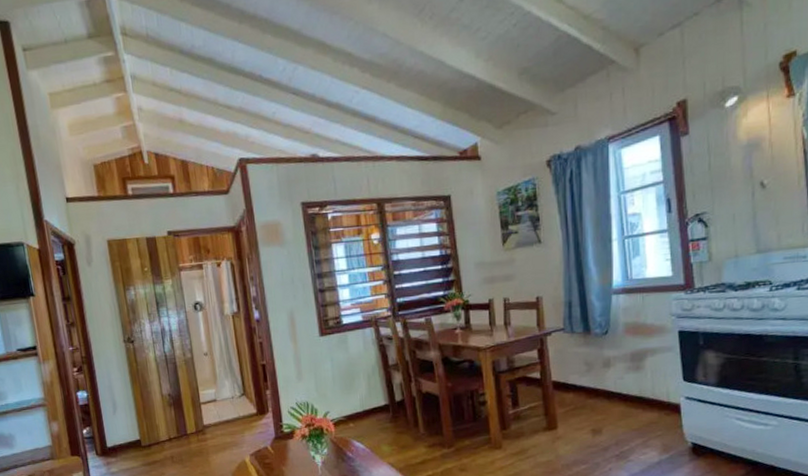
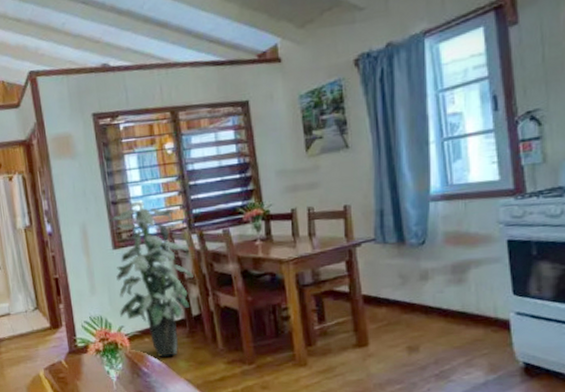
indoor plant: none [317,289,397,442] -> present [109,201,193,357]

